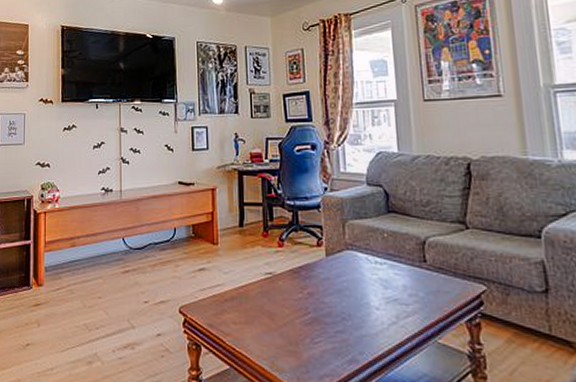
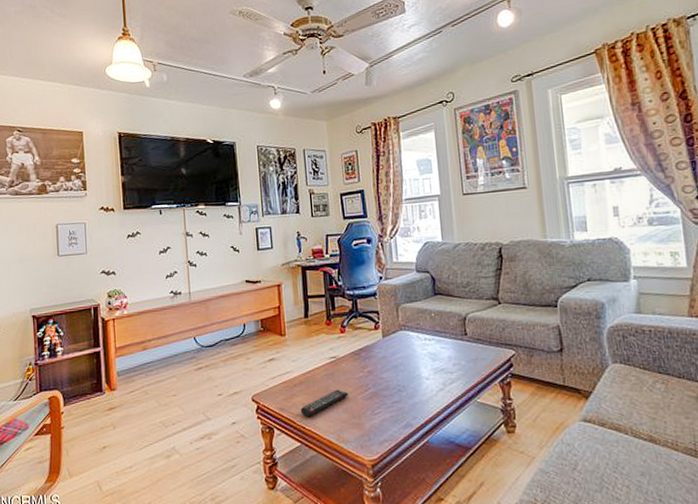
remote control: none [230,310,285,337] -> present [300,389,348,417]

